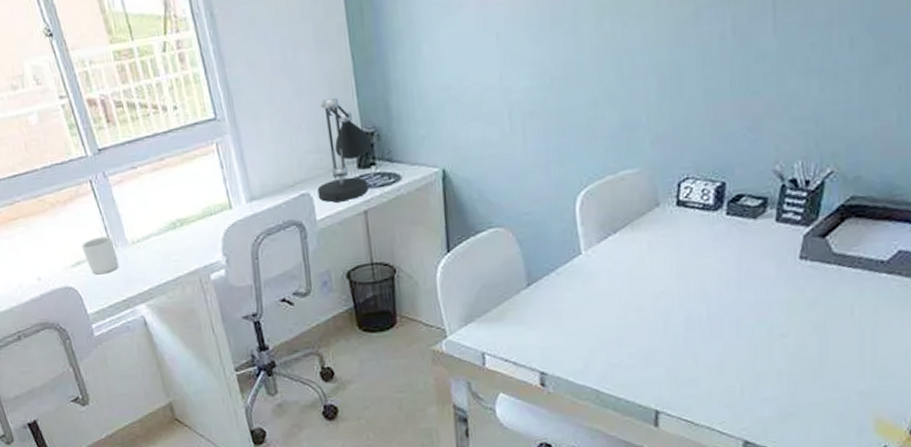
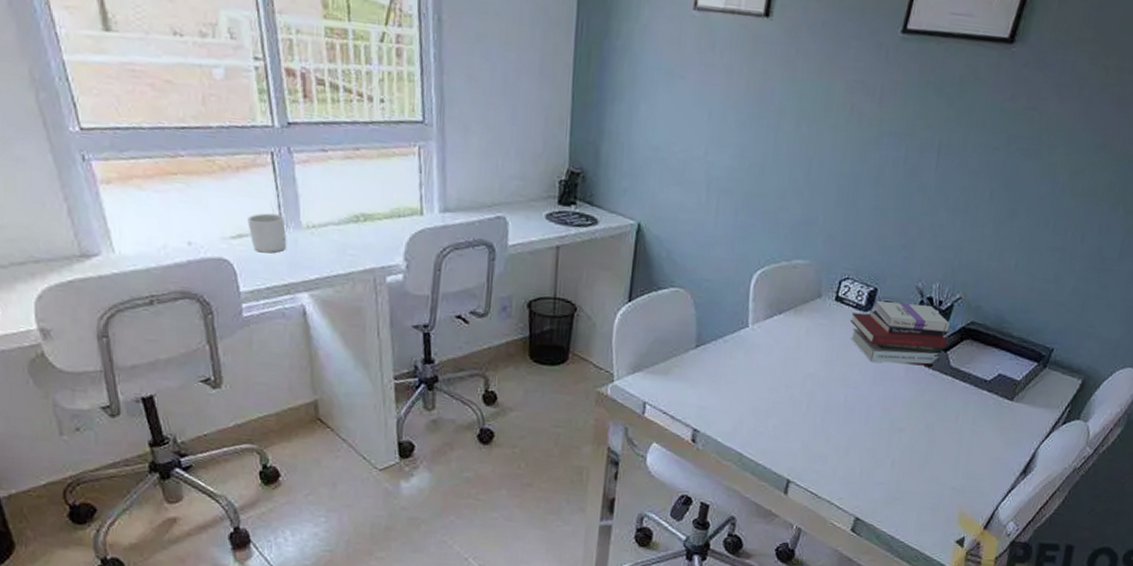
desk lamp: present [317,98,372,203] -> none [514,130,577,233]
books: none [699,188,825,265] -> present [850,300,951,367]

